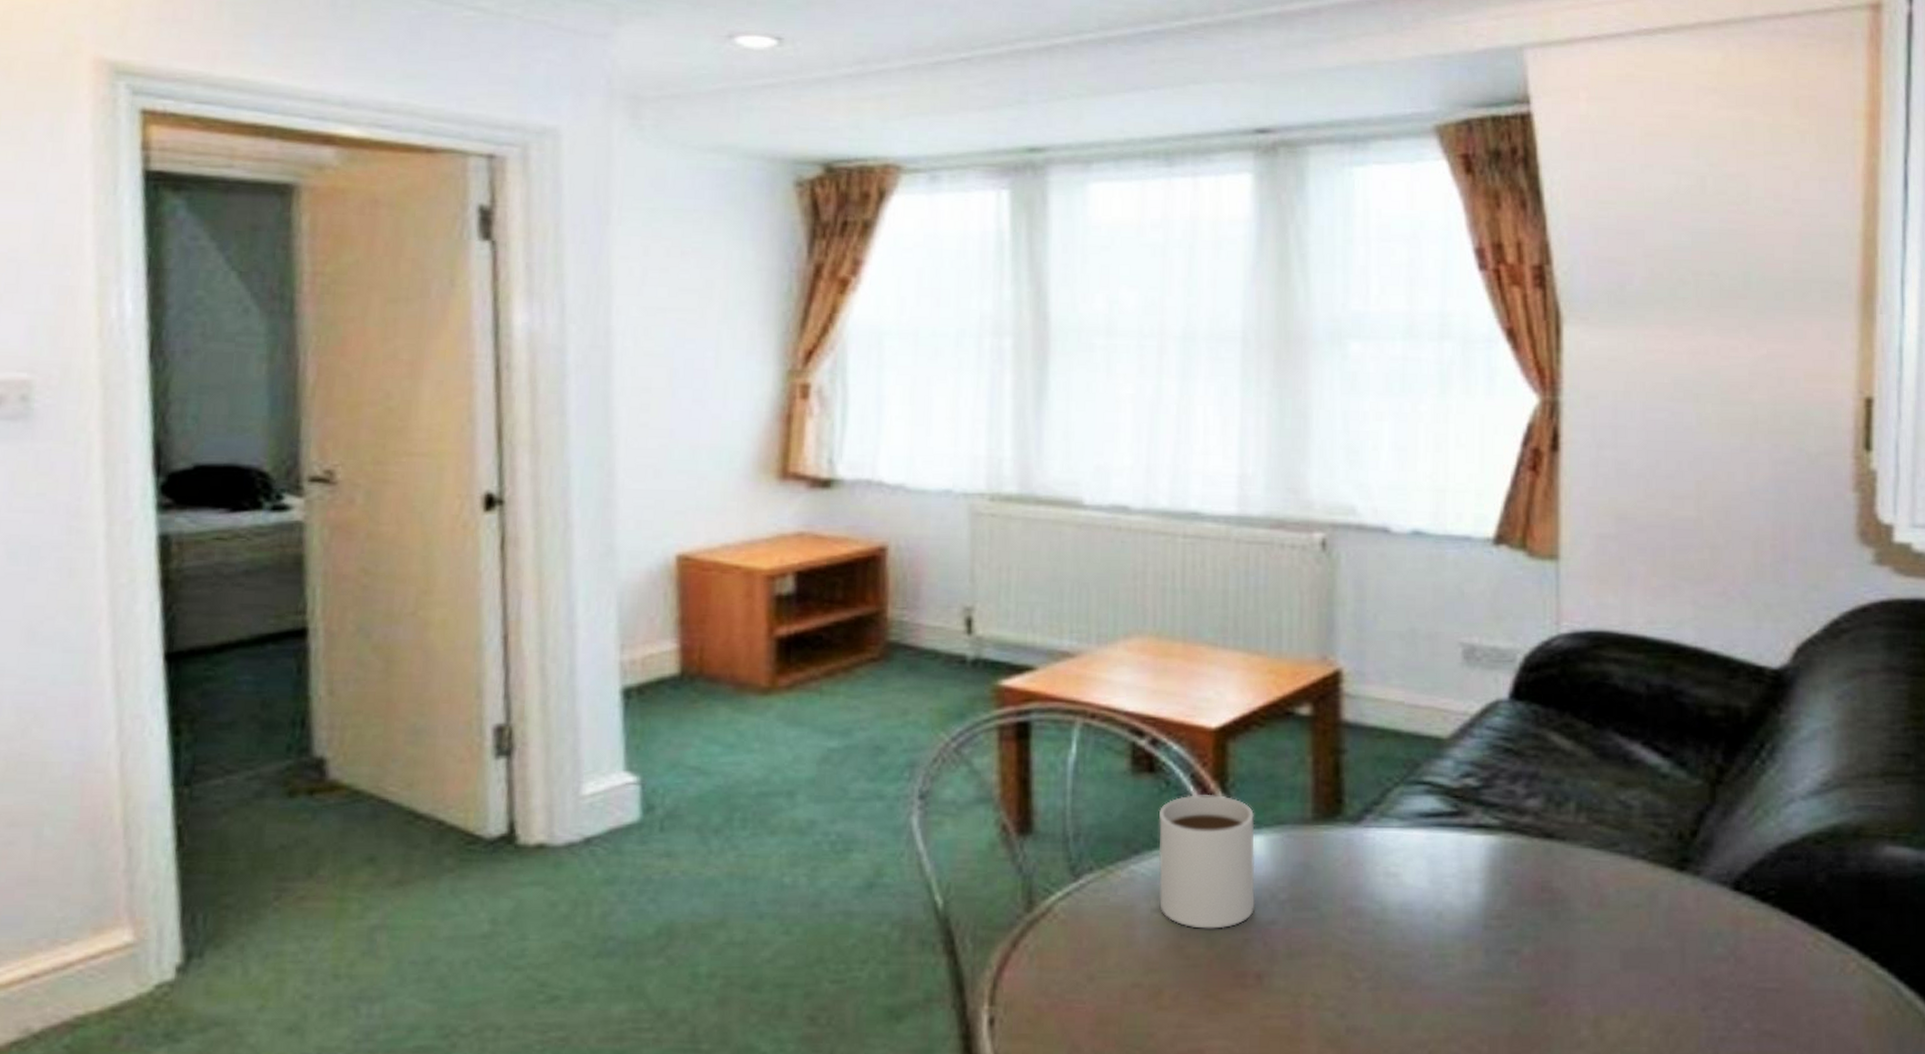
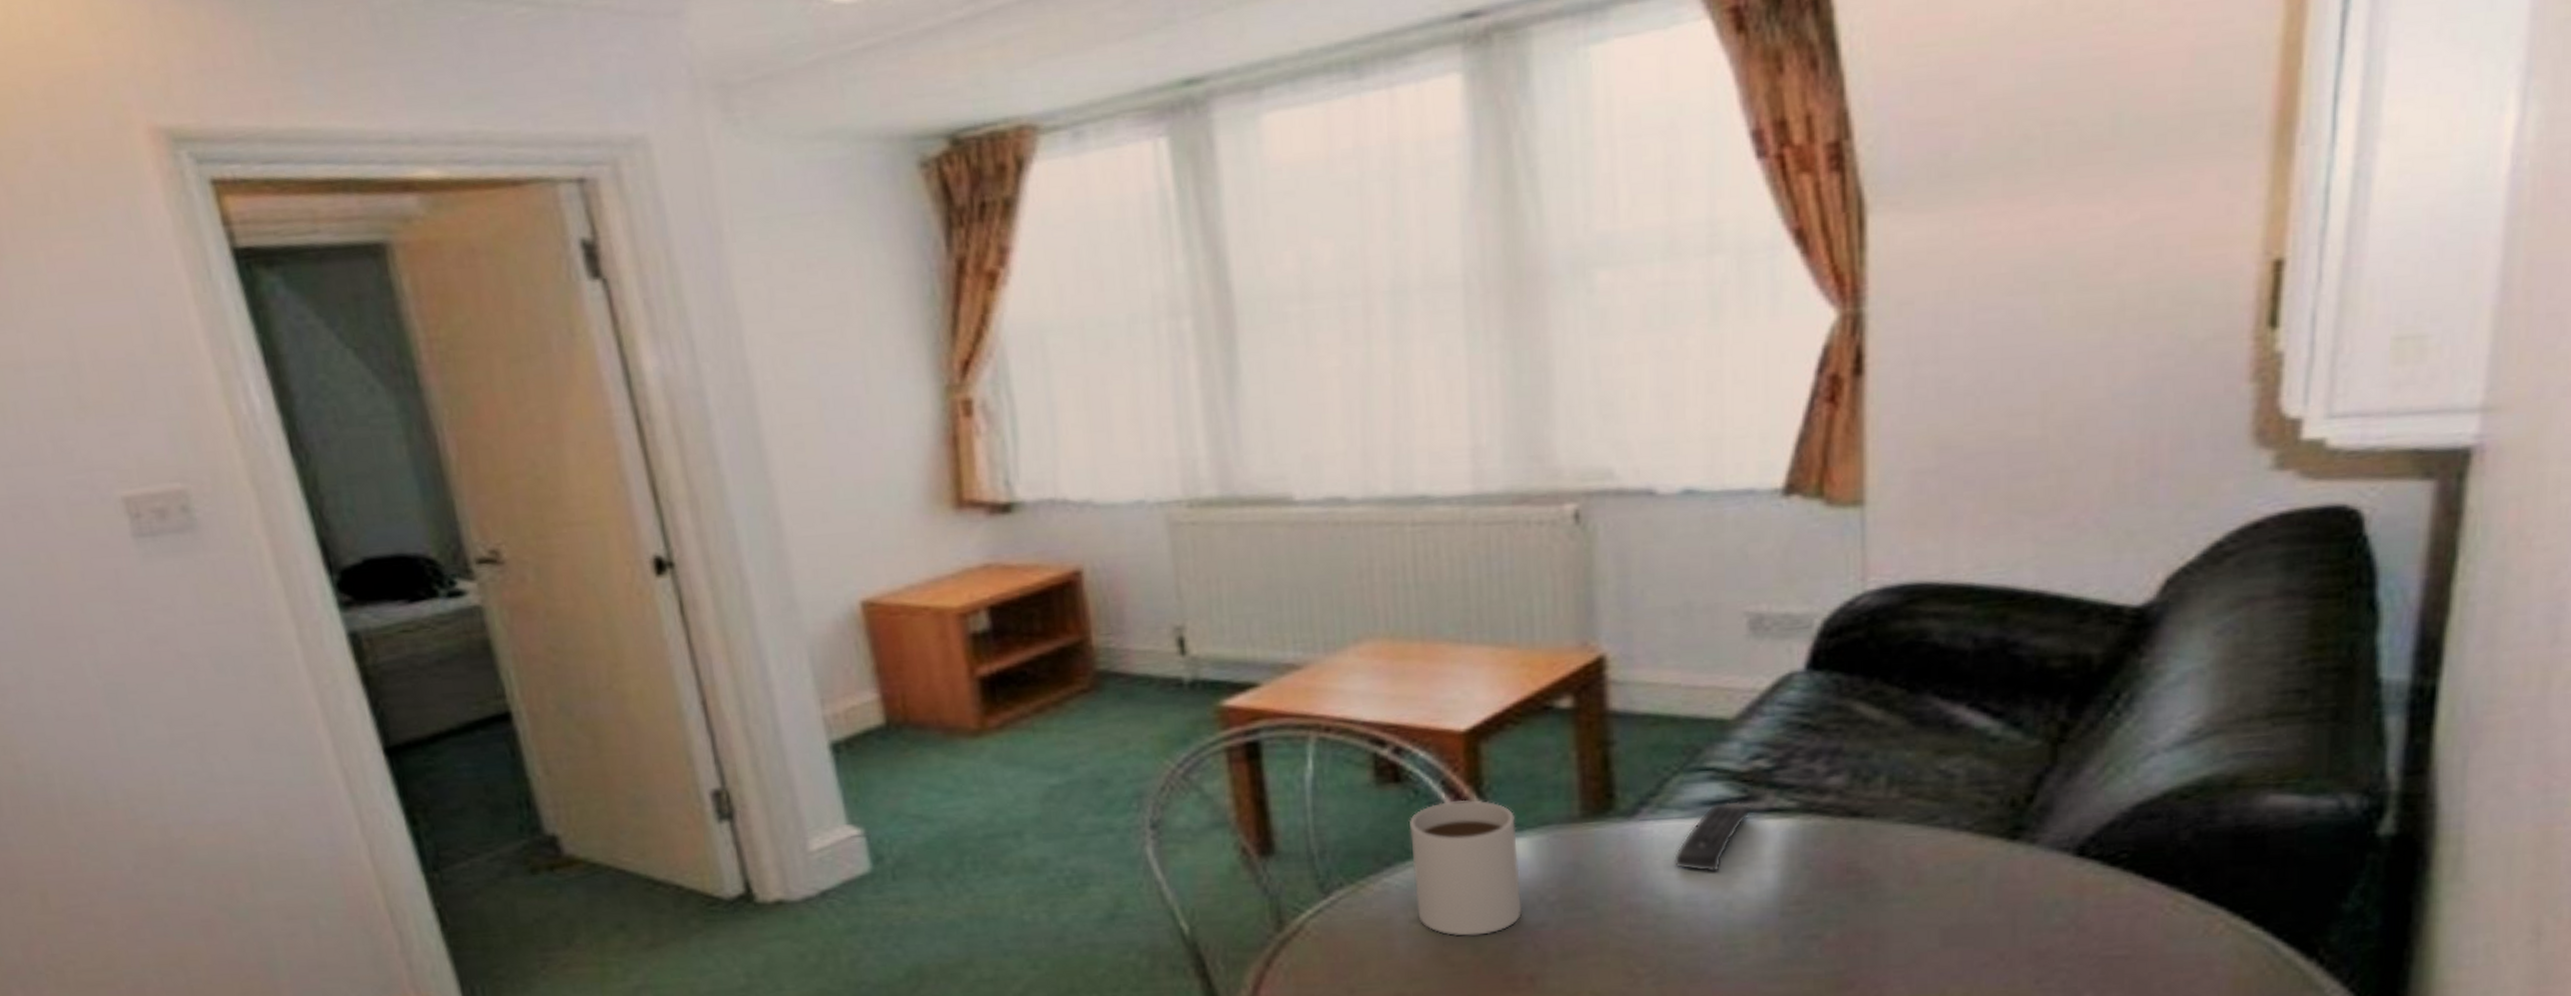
remote control: none [1392,815,1461,881] -> present [1673,801,1752,872]

